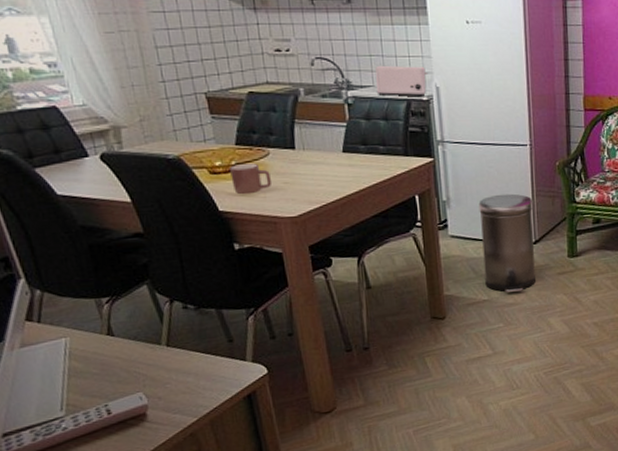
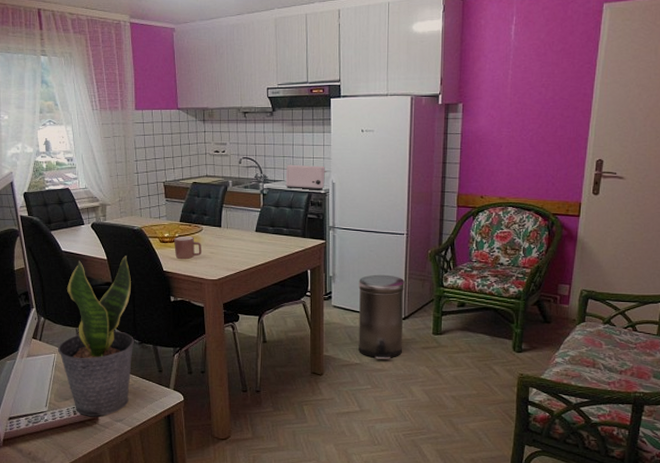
potted plant: none [69,195,189,414] -> present [58,256,135,417]

